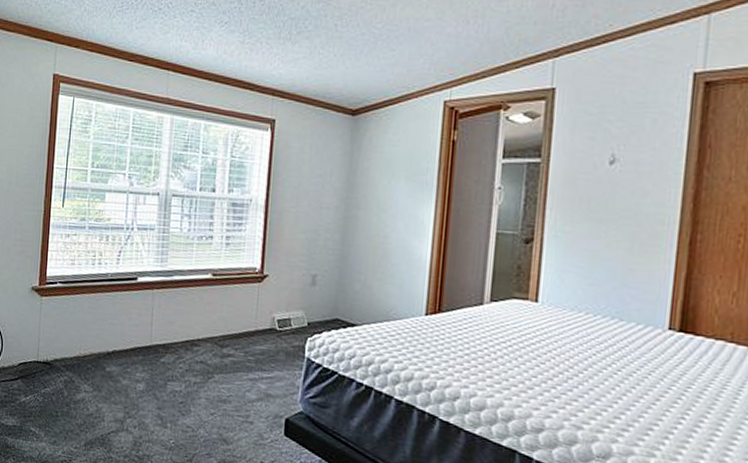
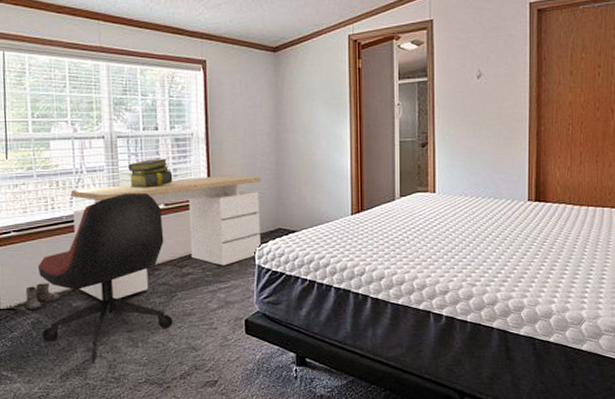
boots: none [61,340,96,368] -> present [25,283,61,310]
office chair: none [72,256,208,438] -> present [37,192,173,364]
desk: none [114,246,322,371] -> present [70,175,261,301]
stack of books: none [178,222,225,254] -> present [128,158,173,189]

